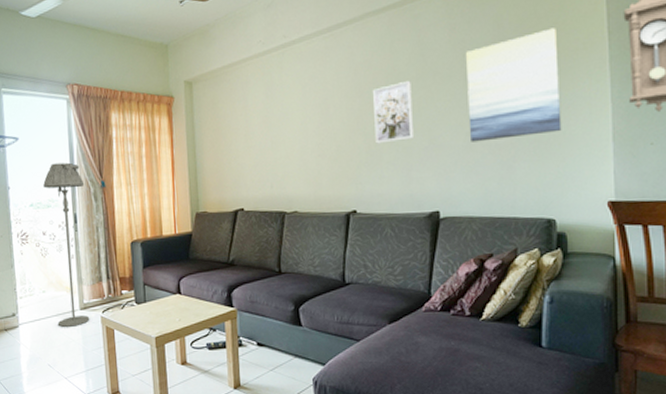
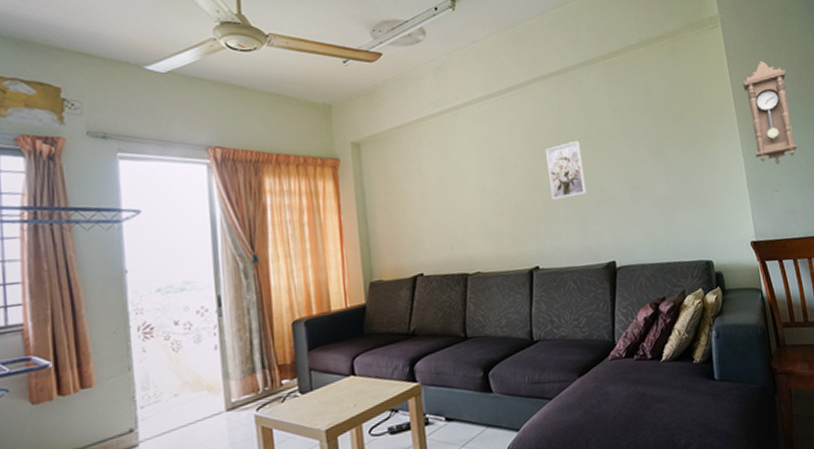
floor lamp: present [43,162,90,327] -> none [175,236,240,437]
wall art: present [465,28,562,142] -> none [624,95,709,195]

